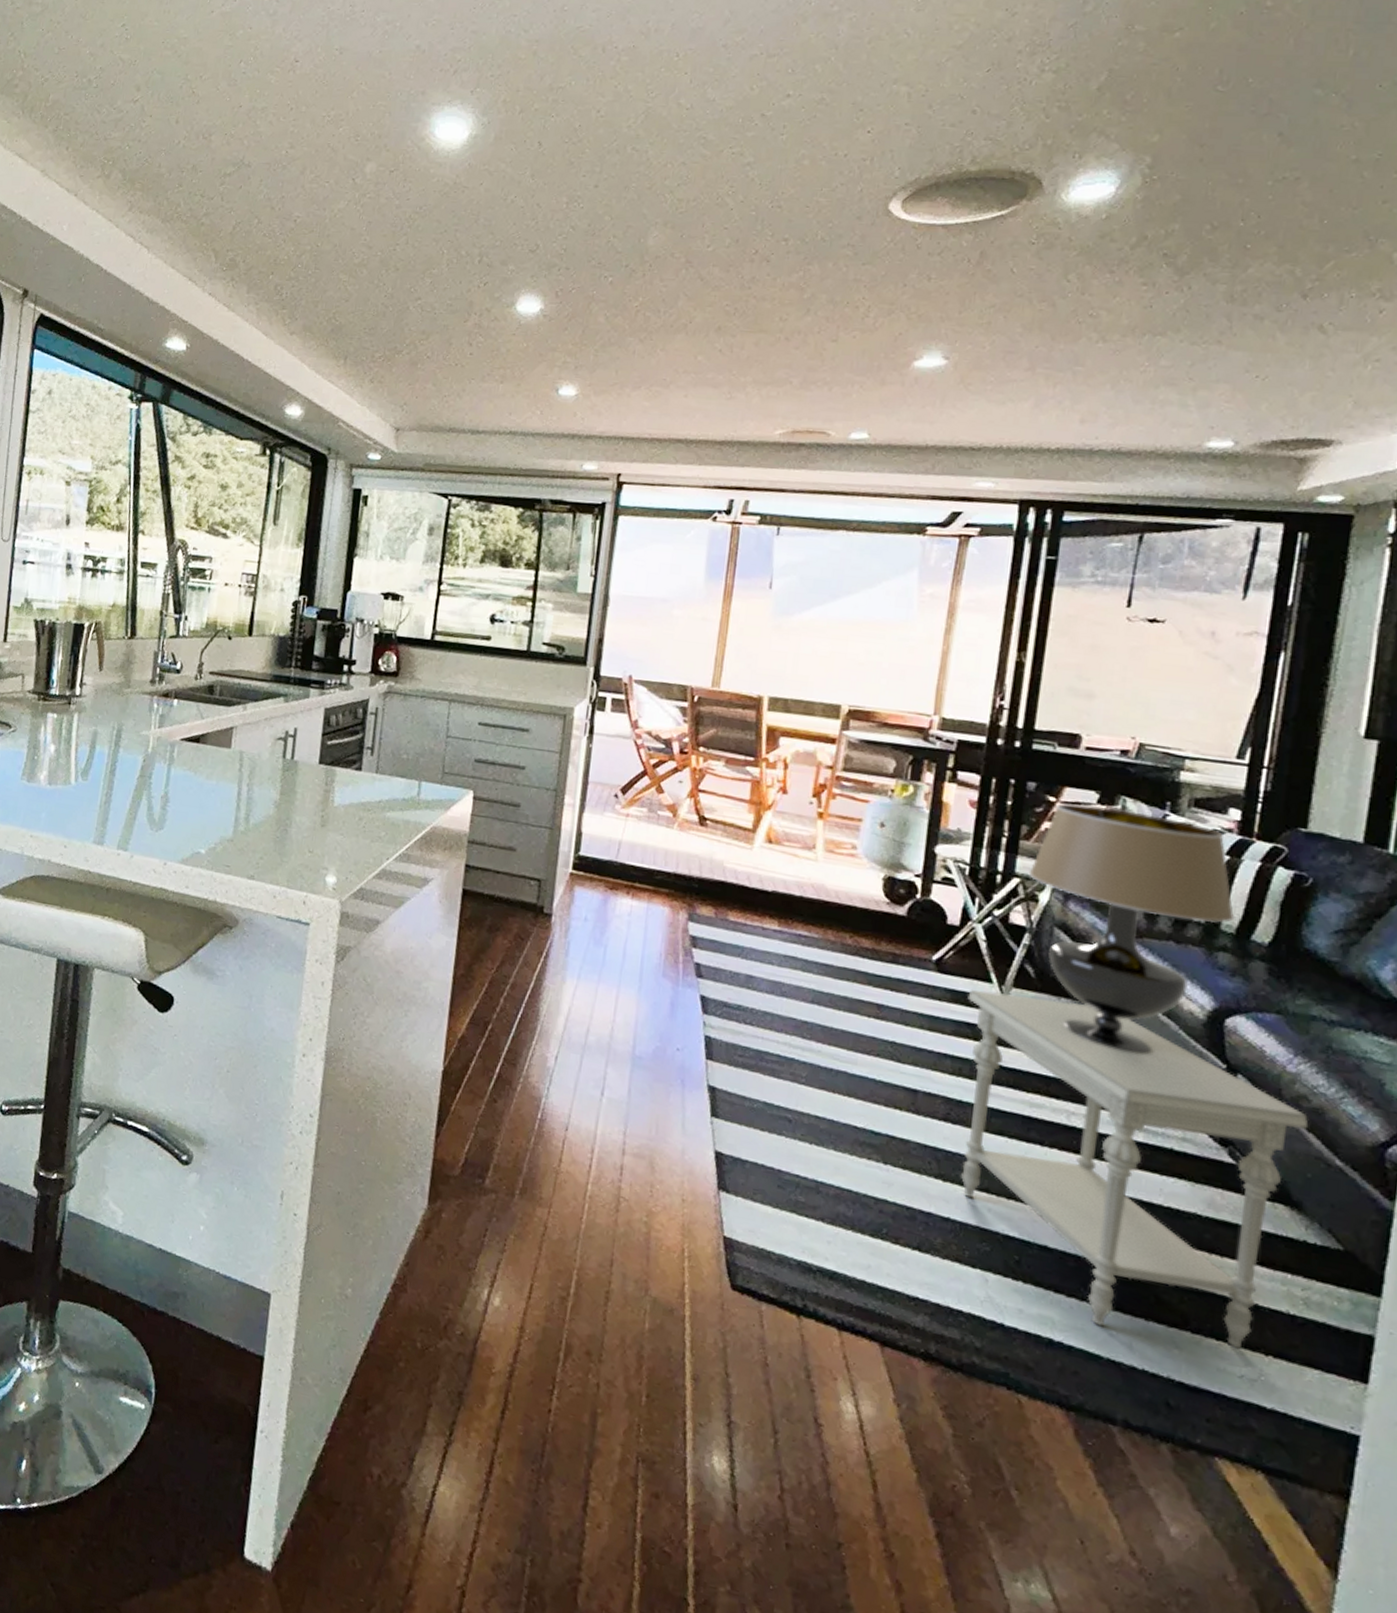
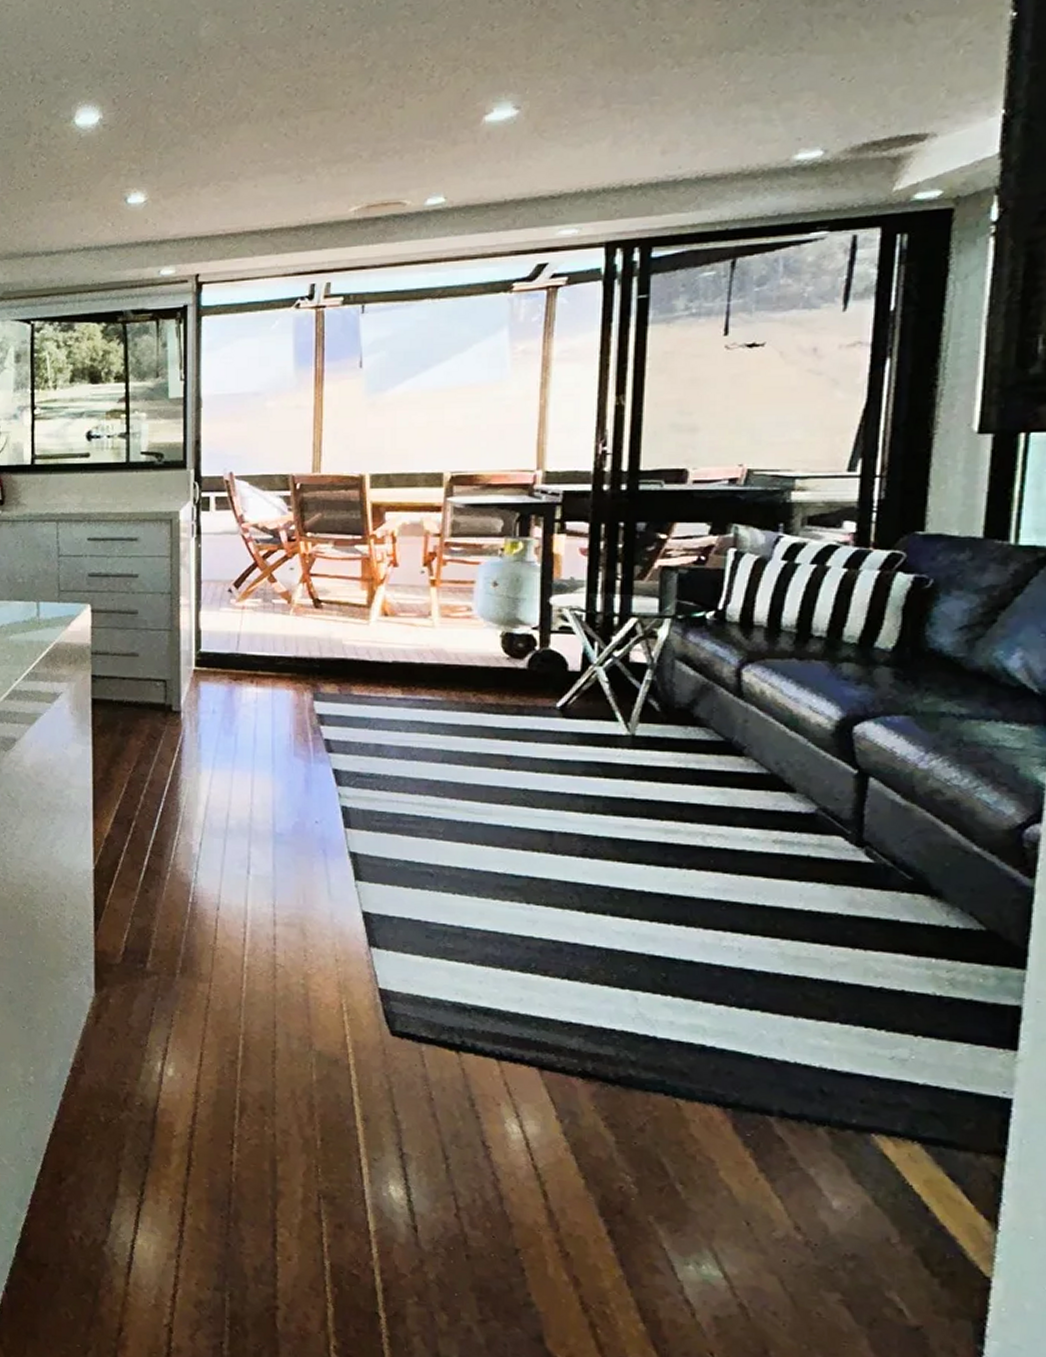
side table: present [961,989,1309,1349] -> none [595,729,944,1033]
table lamp: present [1028,803,1235,1054] -> none [645,536,857,770]

